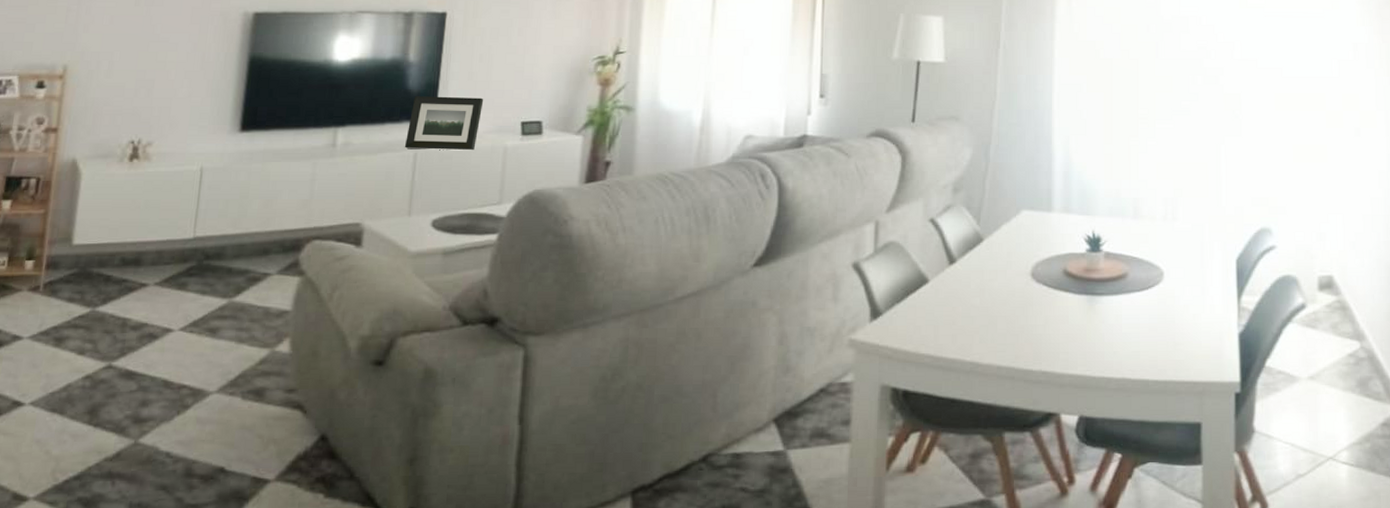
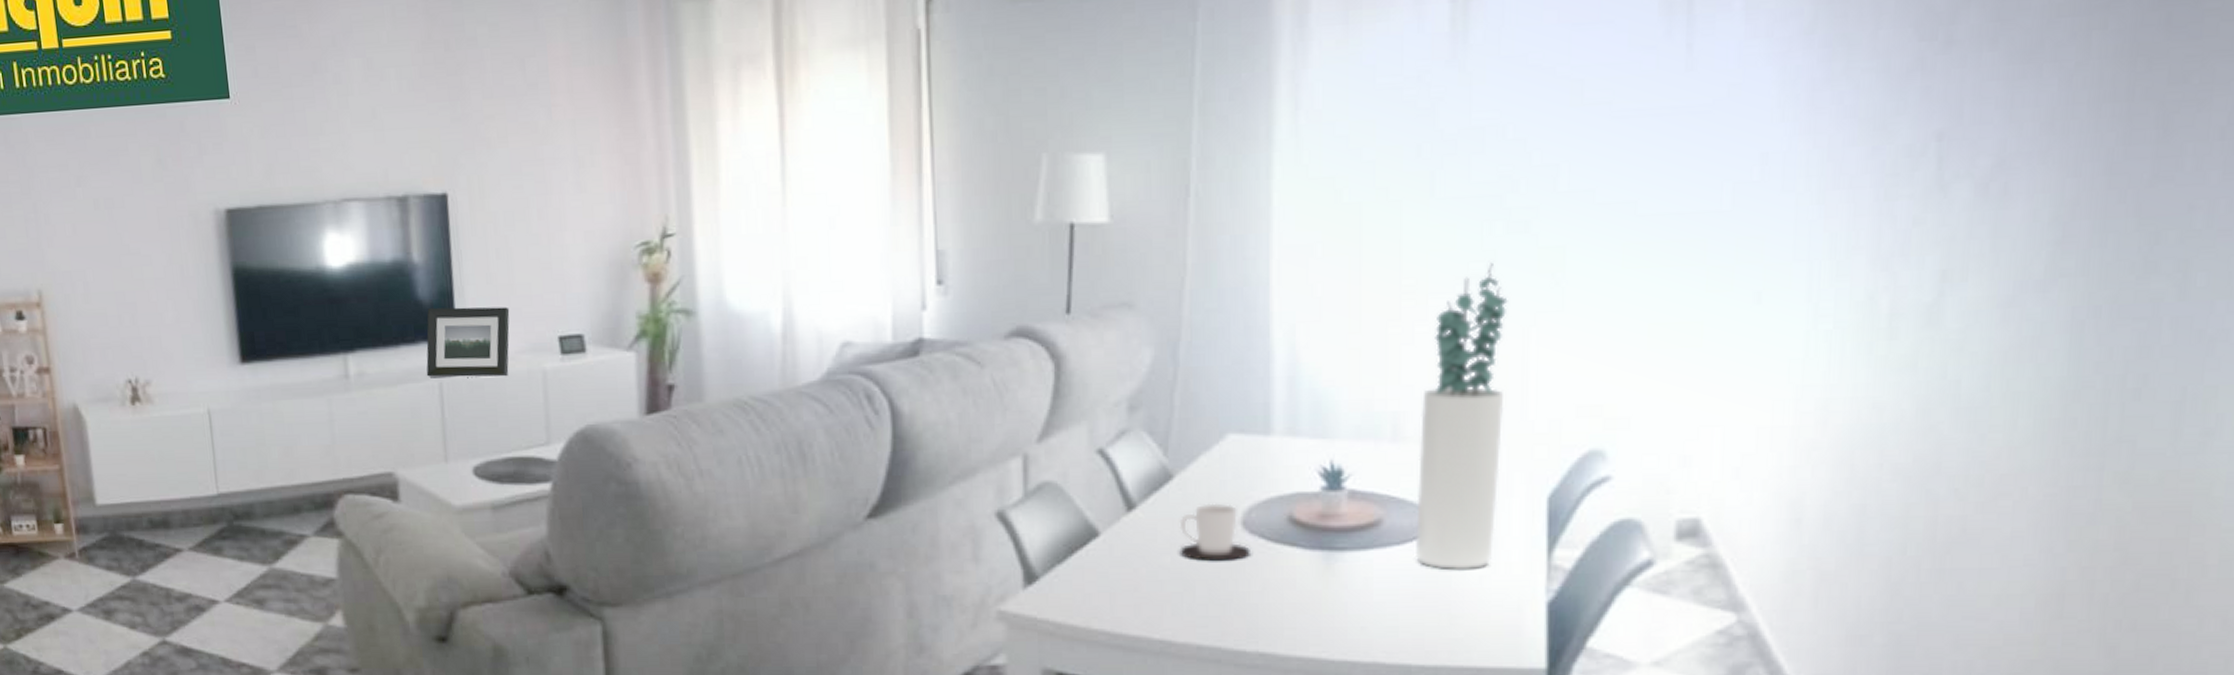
cup: none [986,260,1037,301] -> present [1179,503,1250,559]
vase: none [1149,102,1206,310] -> present [1414,262,1508,570]

